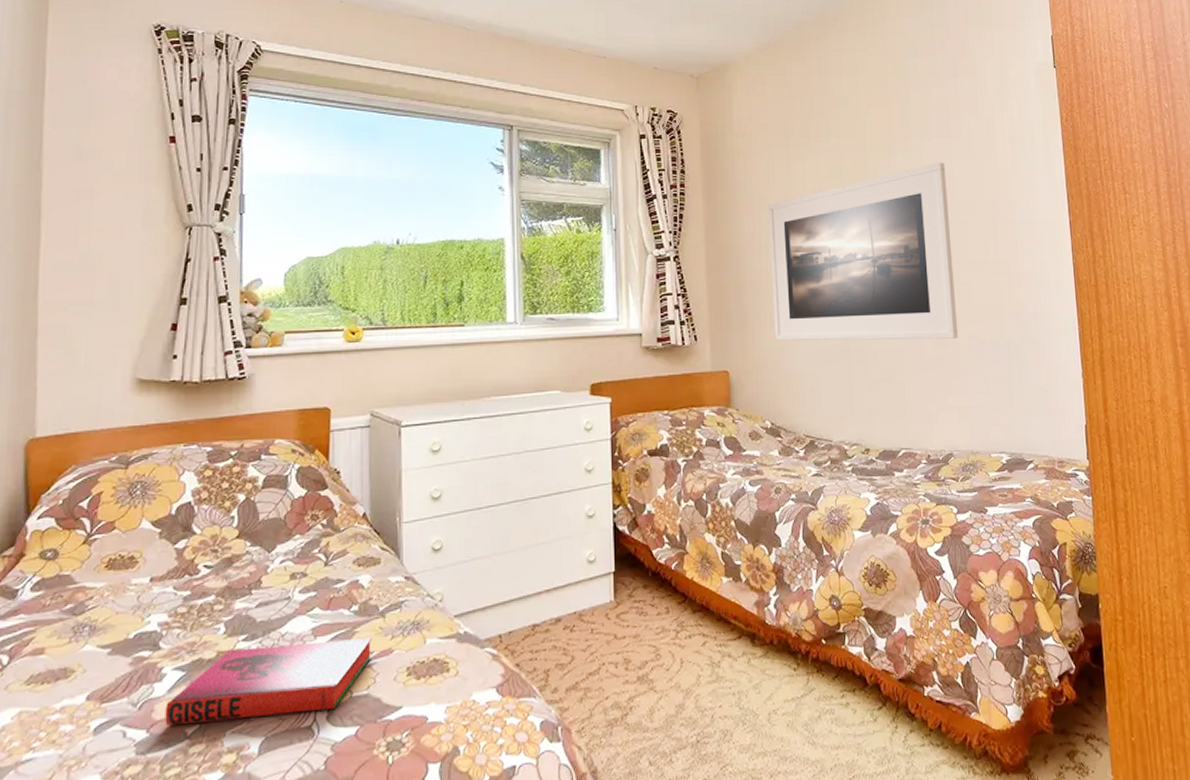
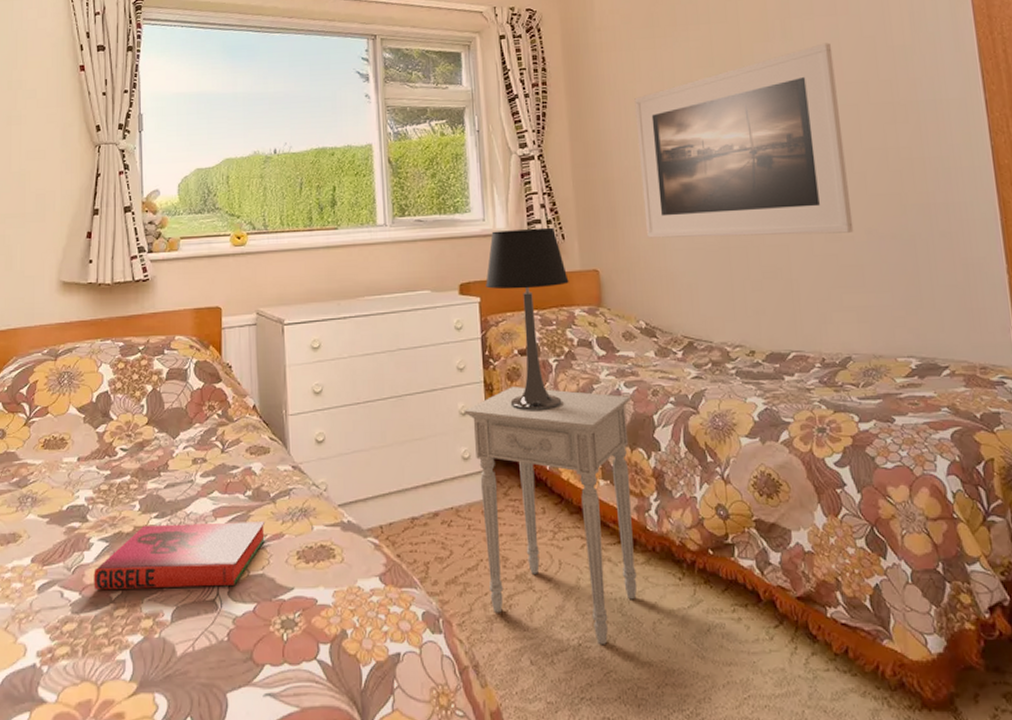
nightstand: none [591,487,755,740] -> present [464,387,638,645]
table lamp: none [617,328,700,512] -> present [486,227,569,411]

